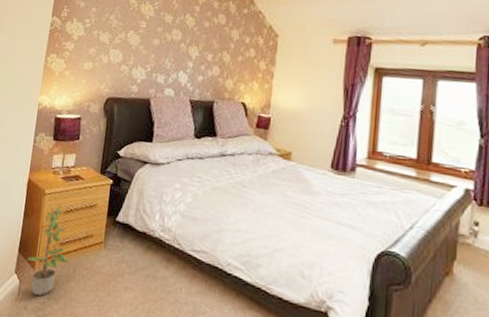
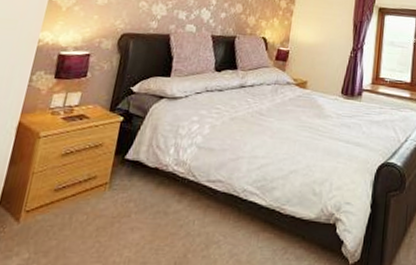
potted plant: present [27,203,70,296] -> none [10,146,66,251]

